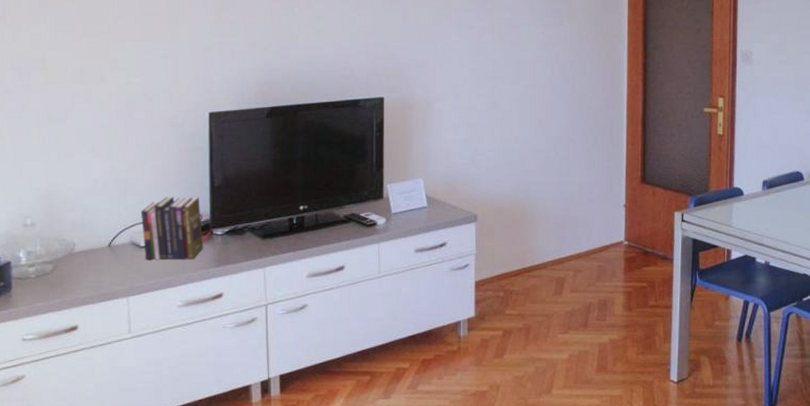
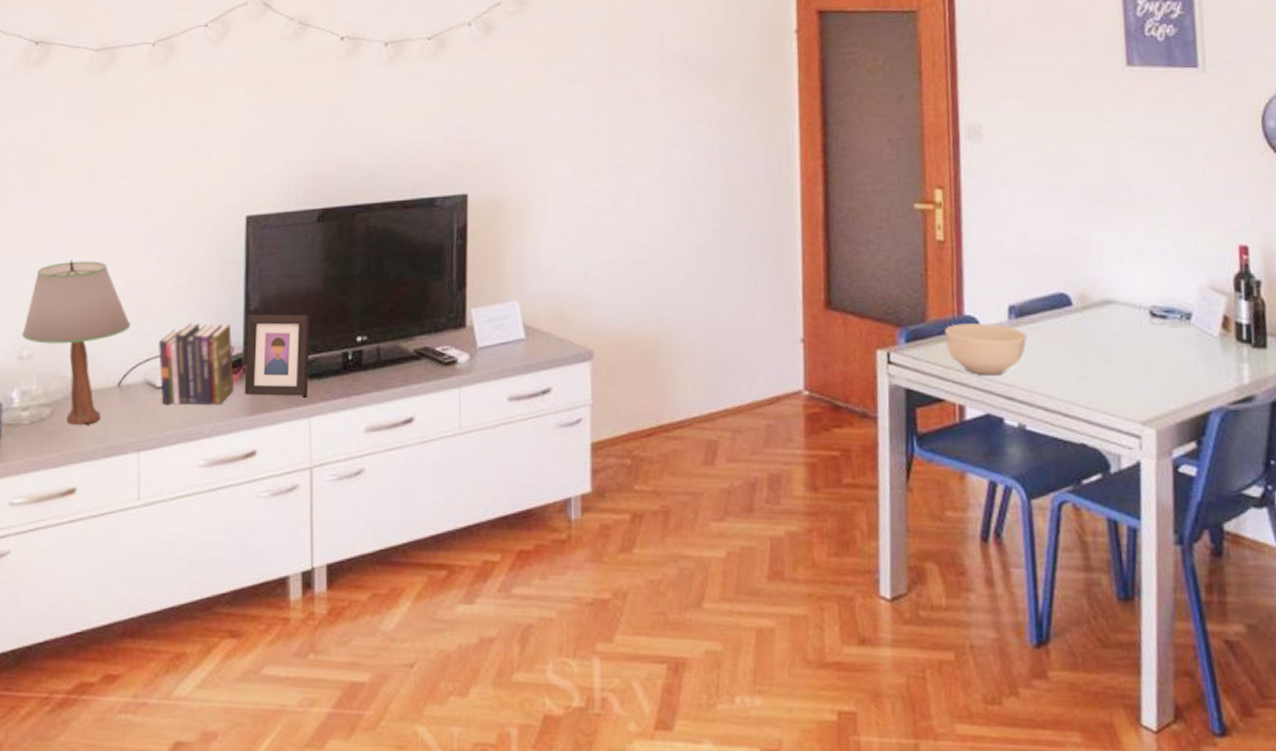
table lamp: none [25,147,117,277] -> present [22,260,131,425]
picture frame: none [211,189,263,252] -> present [244,314,310,396]
bowl: none [721,192,773,228] -> present [945,322,1027,375]

